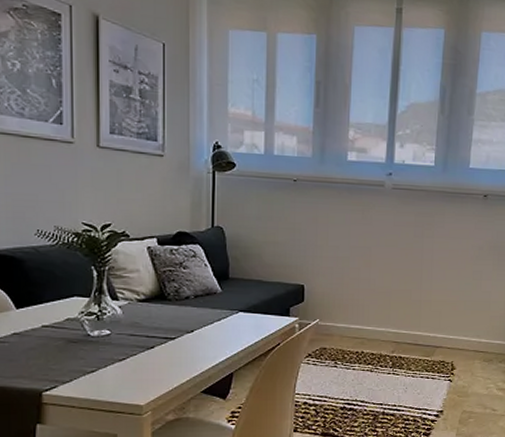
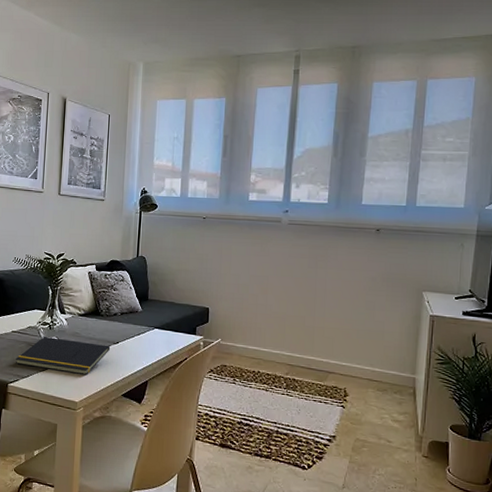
notepad: none [50,329,183,373] -> present [15,336,111,376]

